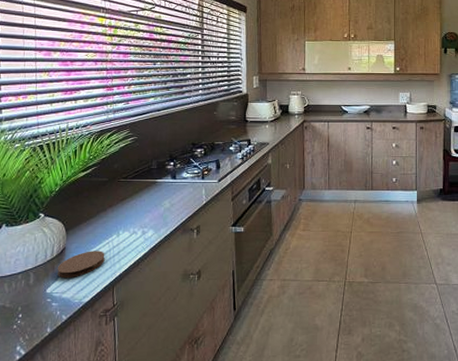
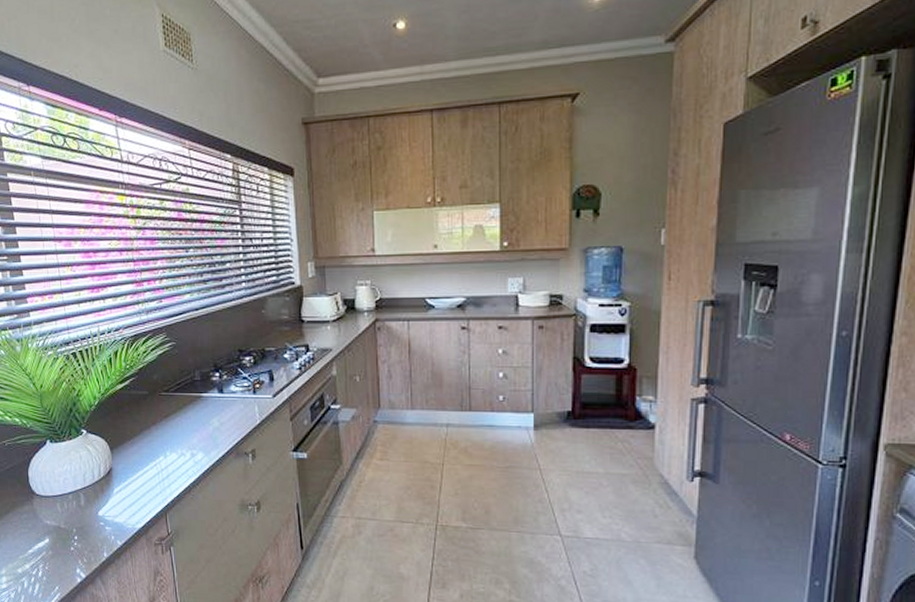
coaster: present [57,251,105,279] -> none [106,473,154,502]

